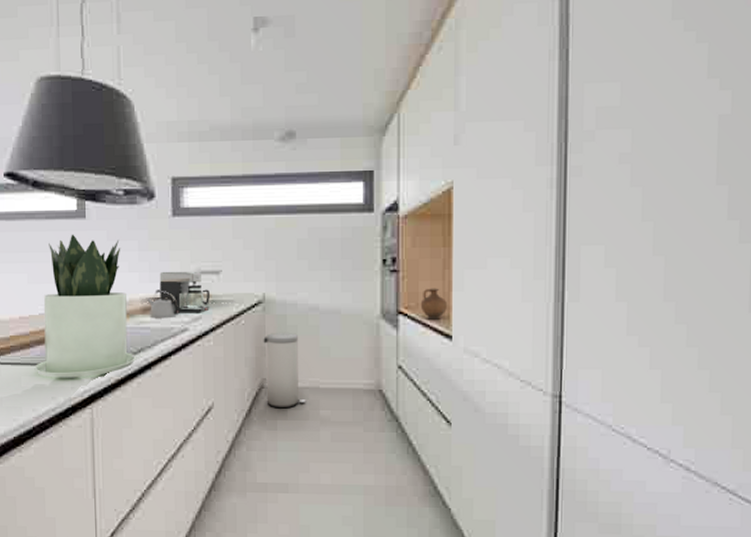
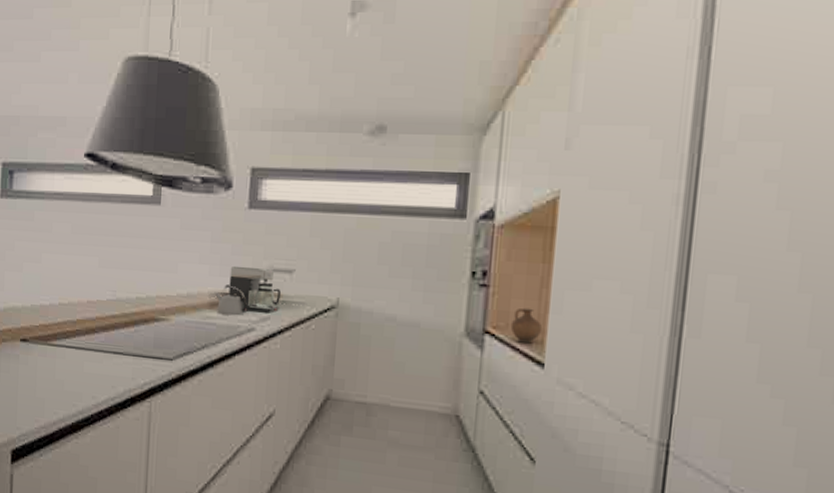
planter: present [34,234,136,378] -> none [97,220,199,370]
pedal bin: present [263,332,306,409] -> none [331,341,374,425]

